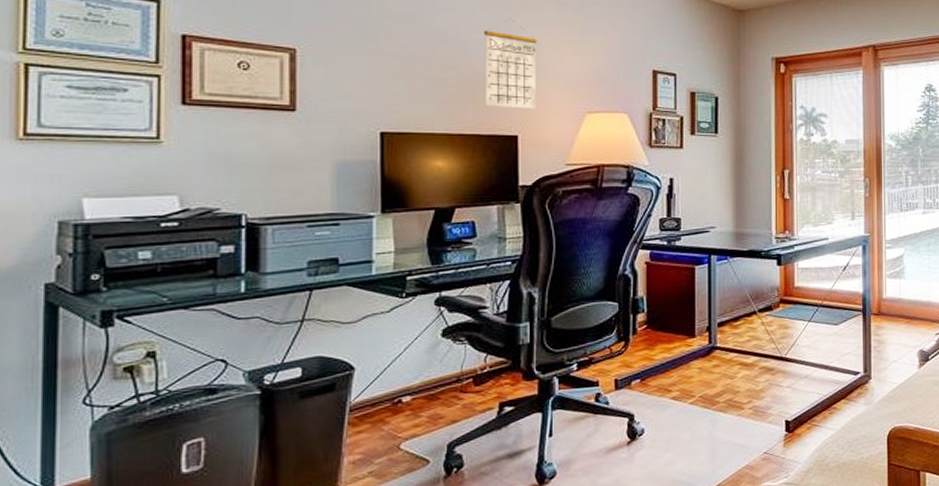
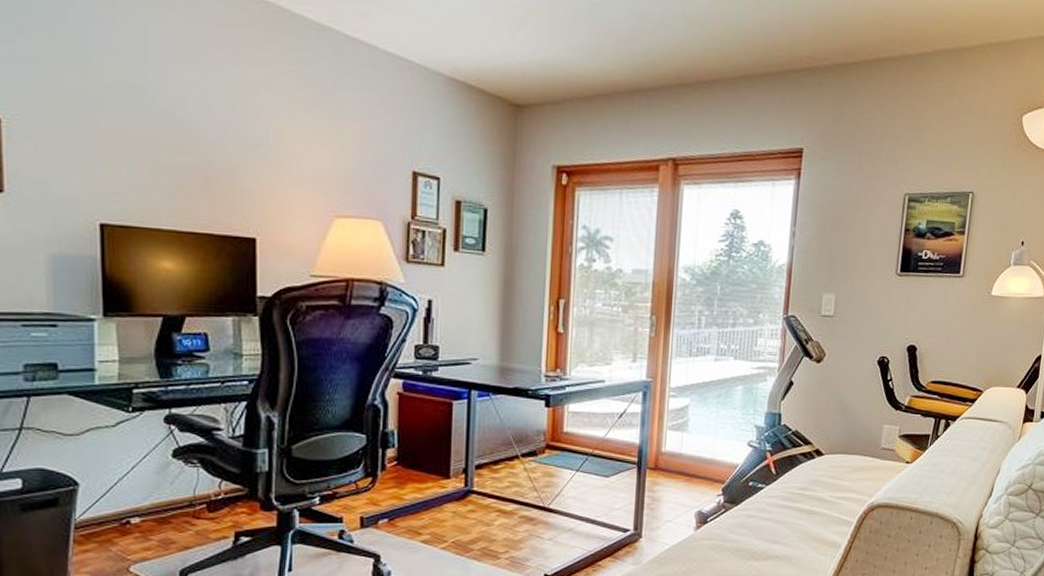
calendar: present [484,18,537,109] -> none [217,97,279,208]

